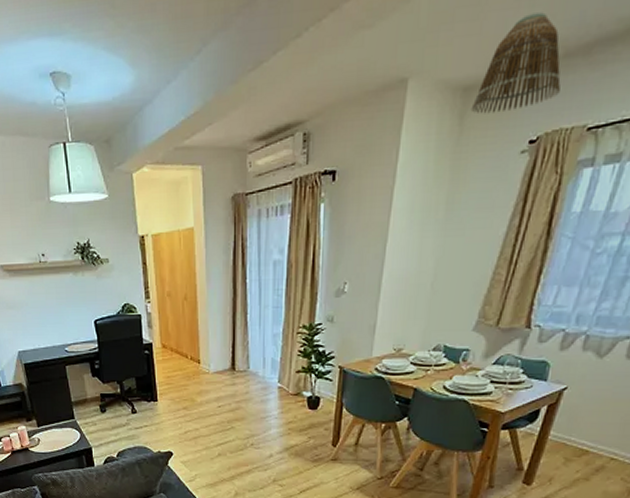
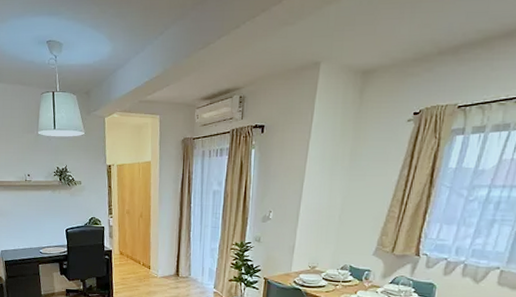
lamp shade: present [470,12,561,114] -> none [368,22,436,91]

